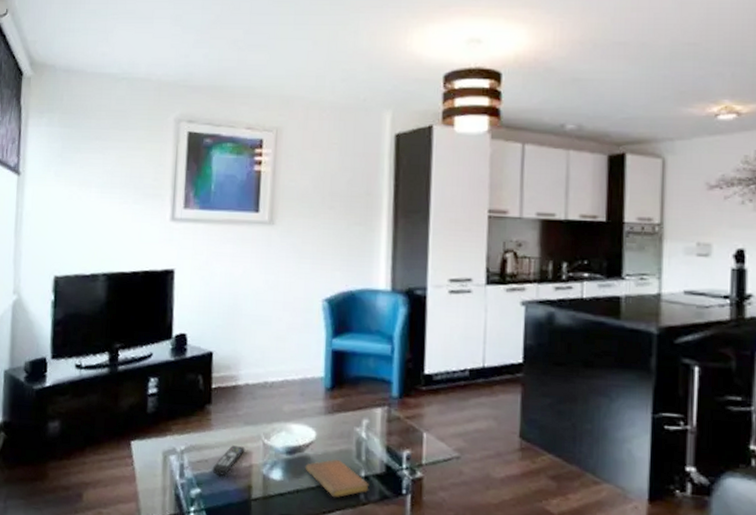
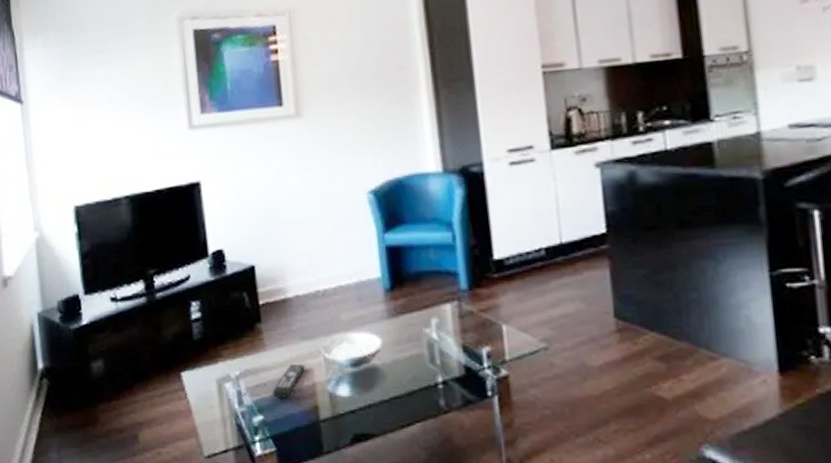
notebook: present [305,459,369,498] -> none [374,366,450,409]

